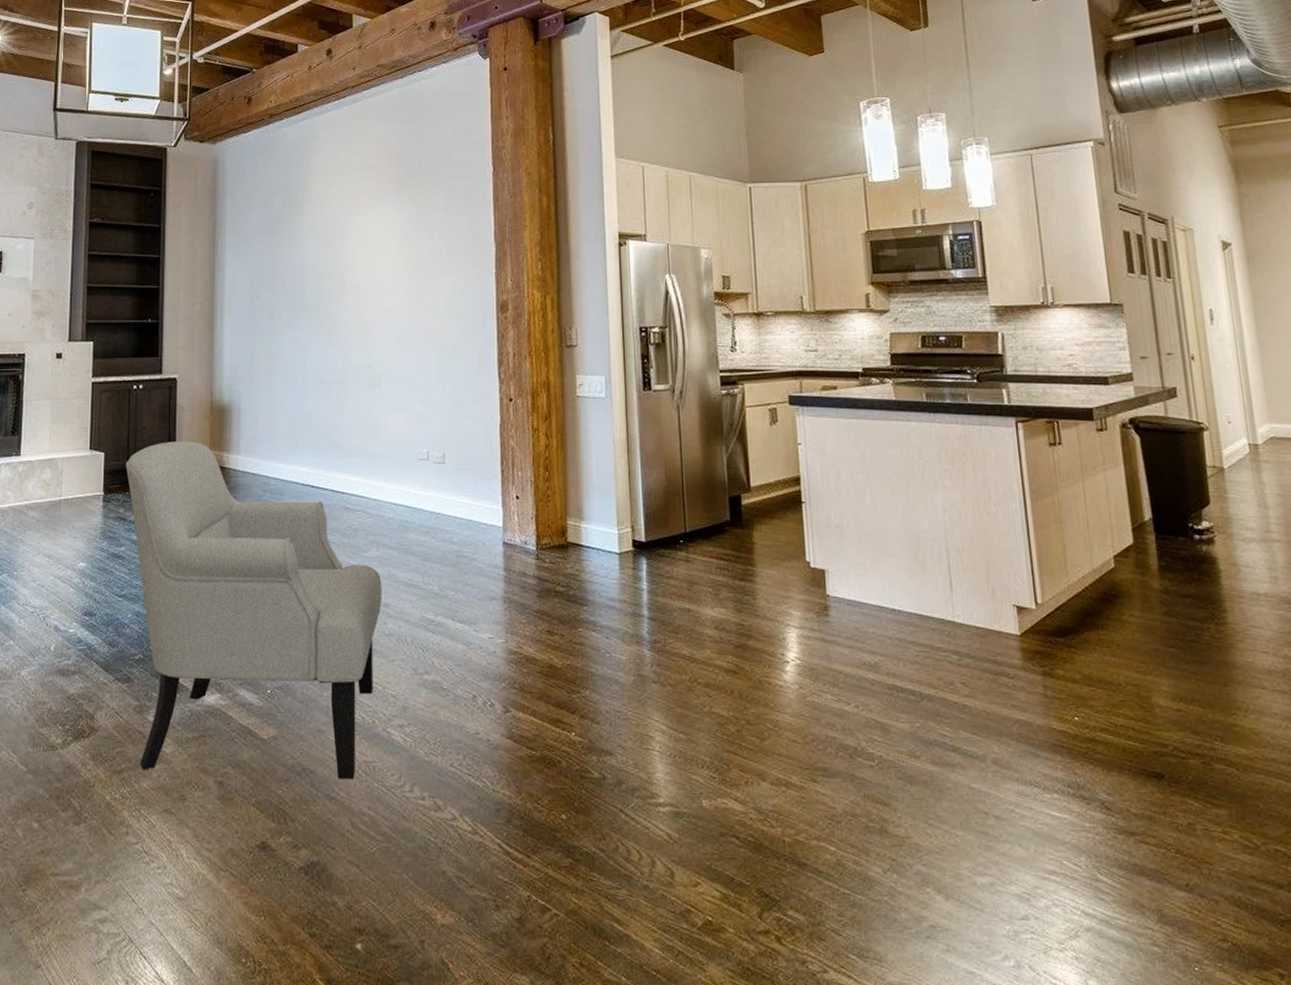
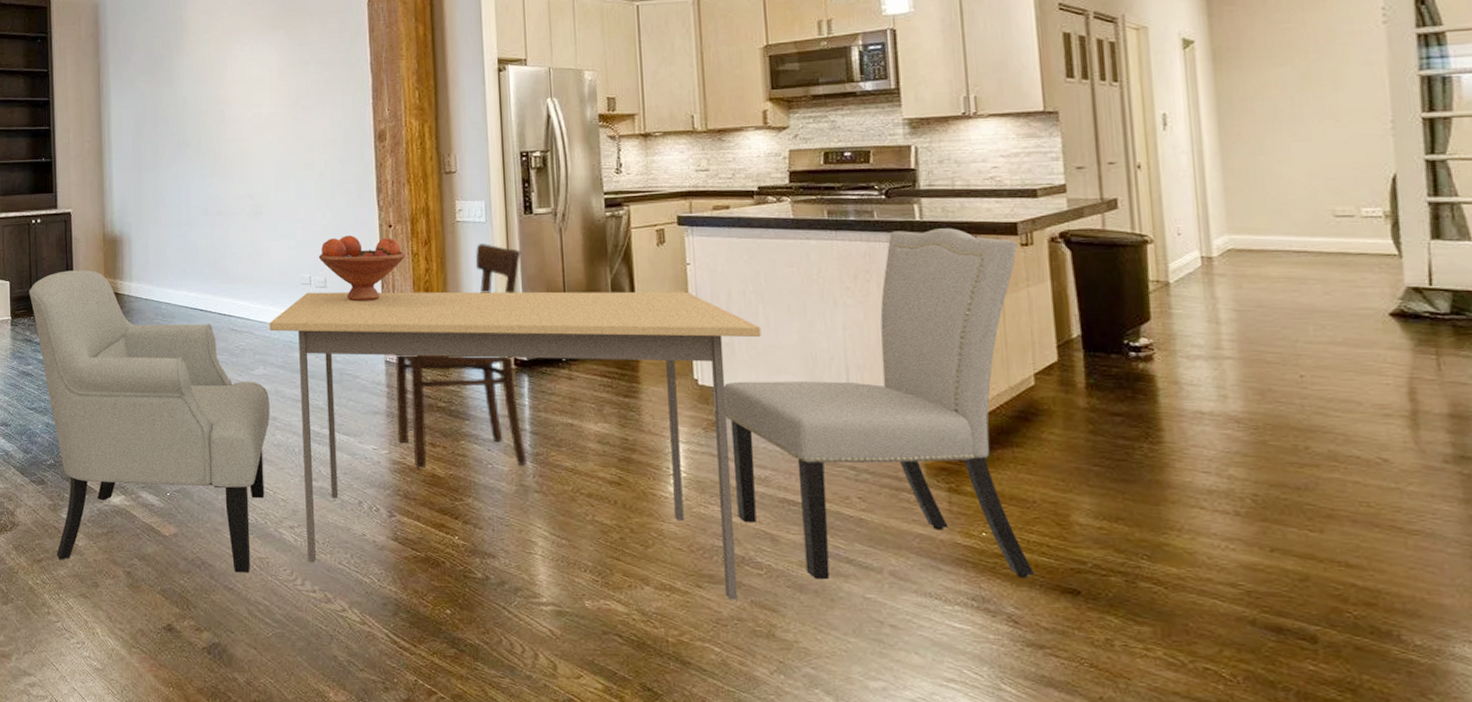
dining table: none [384,468,869,794] -> present [269,291,762,600]
fruit bowl: none [437,409,525,479] -> present [318,235,405,302]
chair: none [513,420,645,659] -> present [395,244,527,469]
chair: none [834,413,1123,770] -> present [724,228,1035,580]

